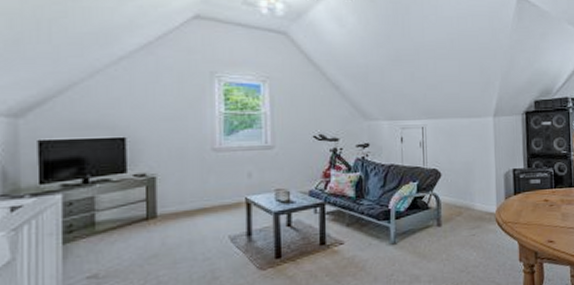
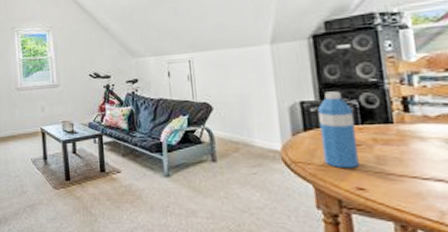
water bottle: none [525,160,551,226] -> present [317,91,359,169]

